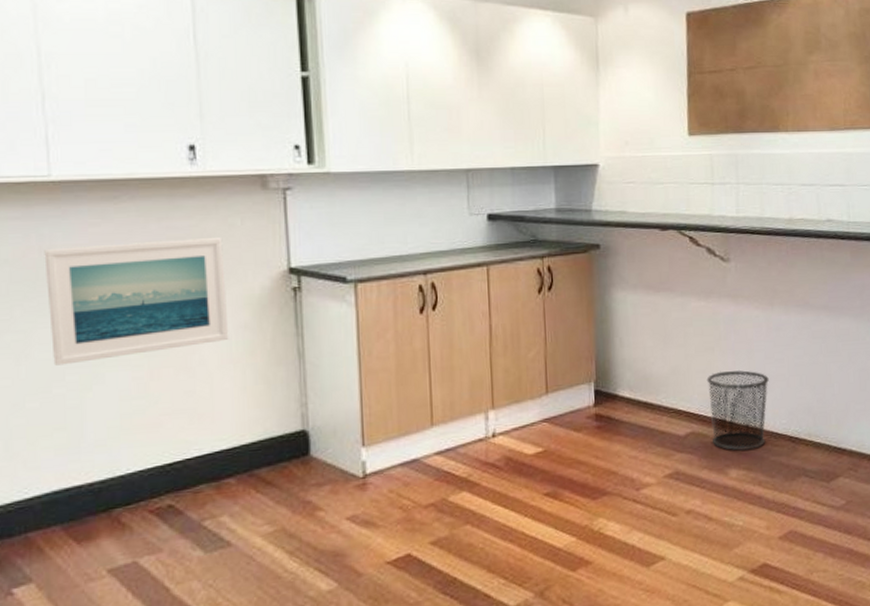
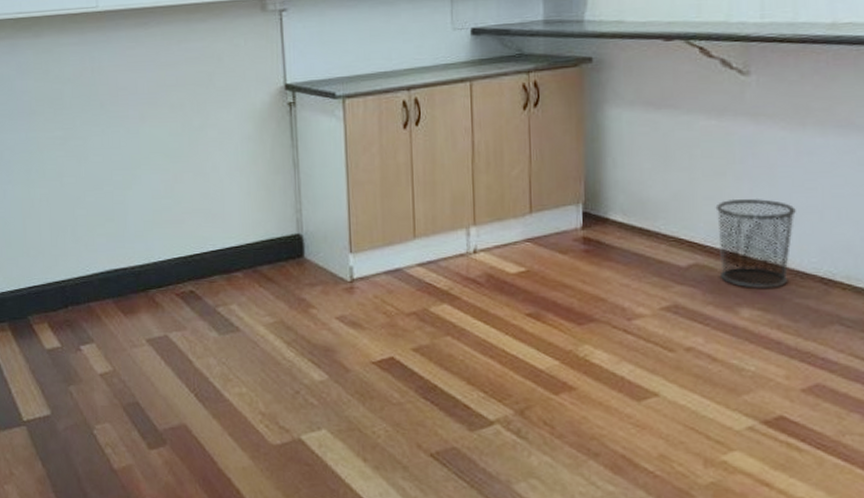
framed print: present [44,238,229,366] -> none [95,57,236,167]

